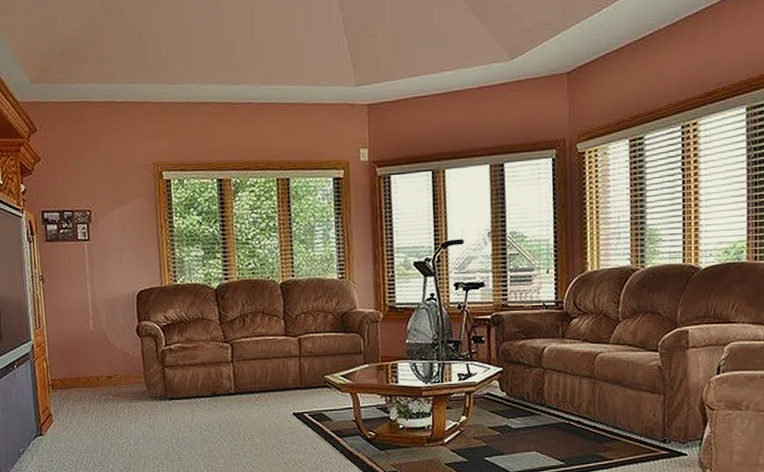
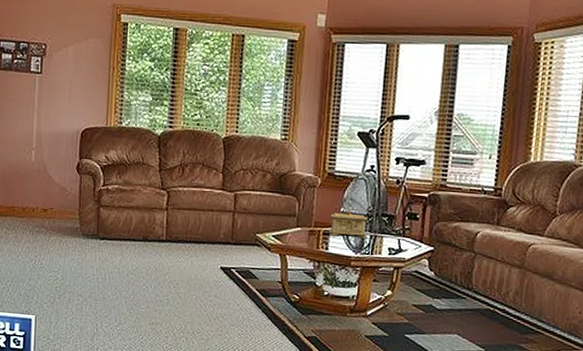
decorative box: none [397,342,435,369] -> present [330,211,368,239]

